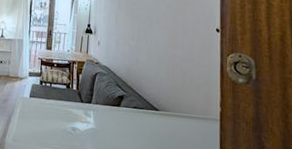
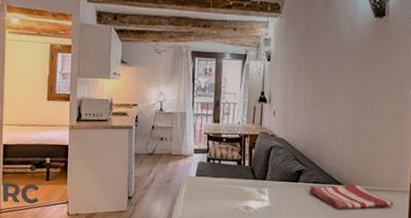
dish towel: none [129,110,206,135] -> present [309,184,394,210]

